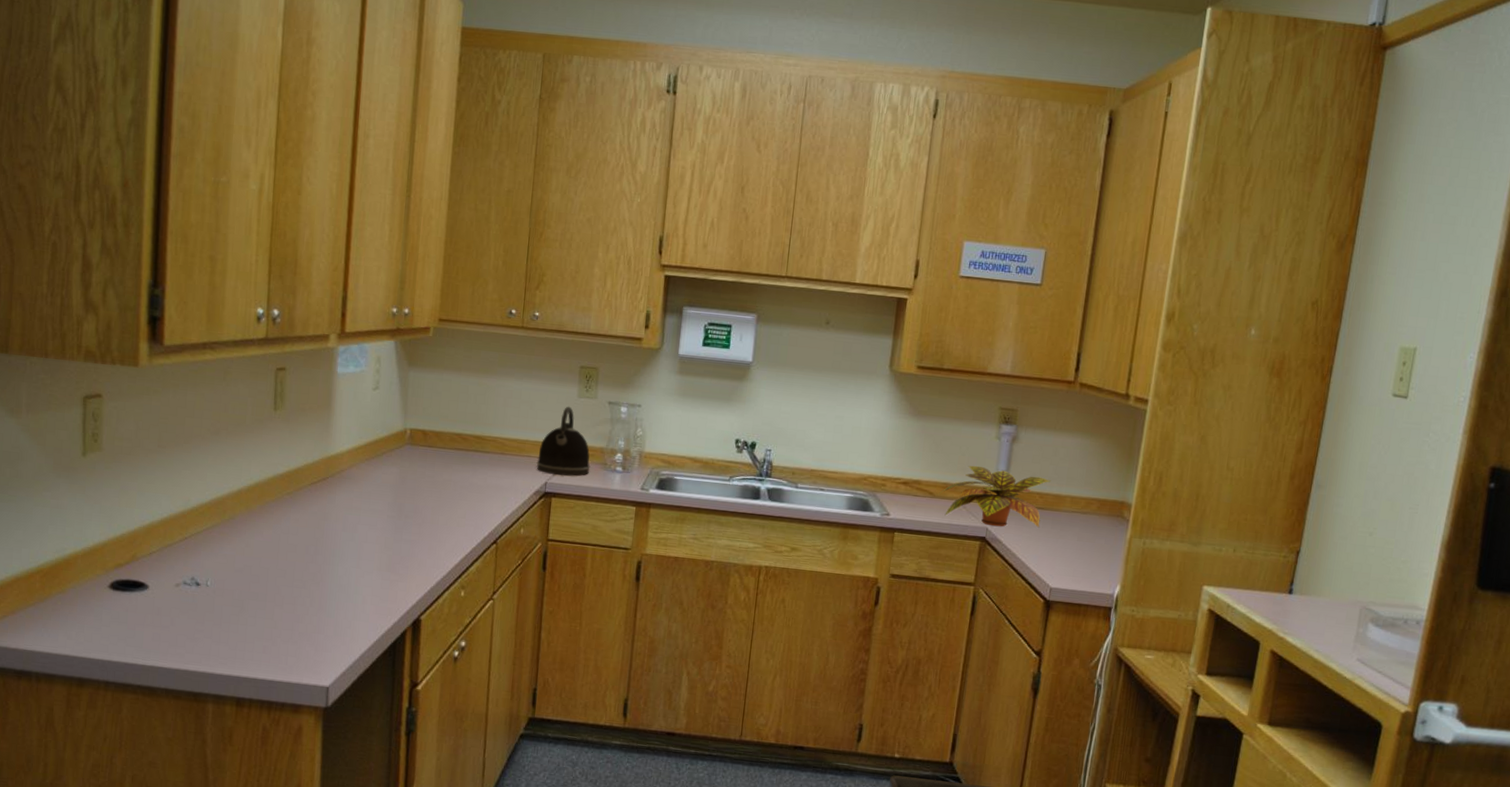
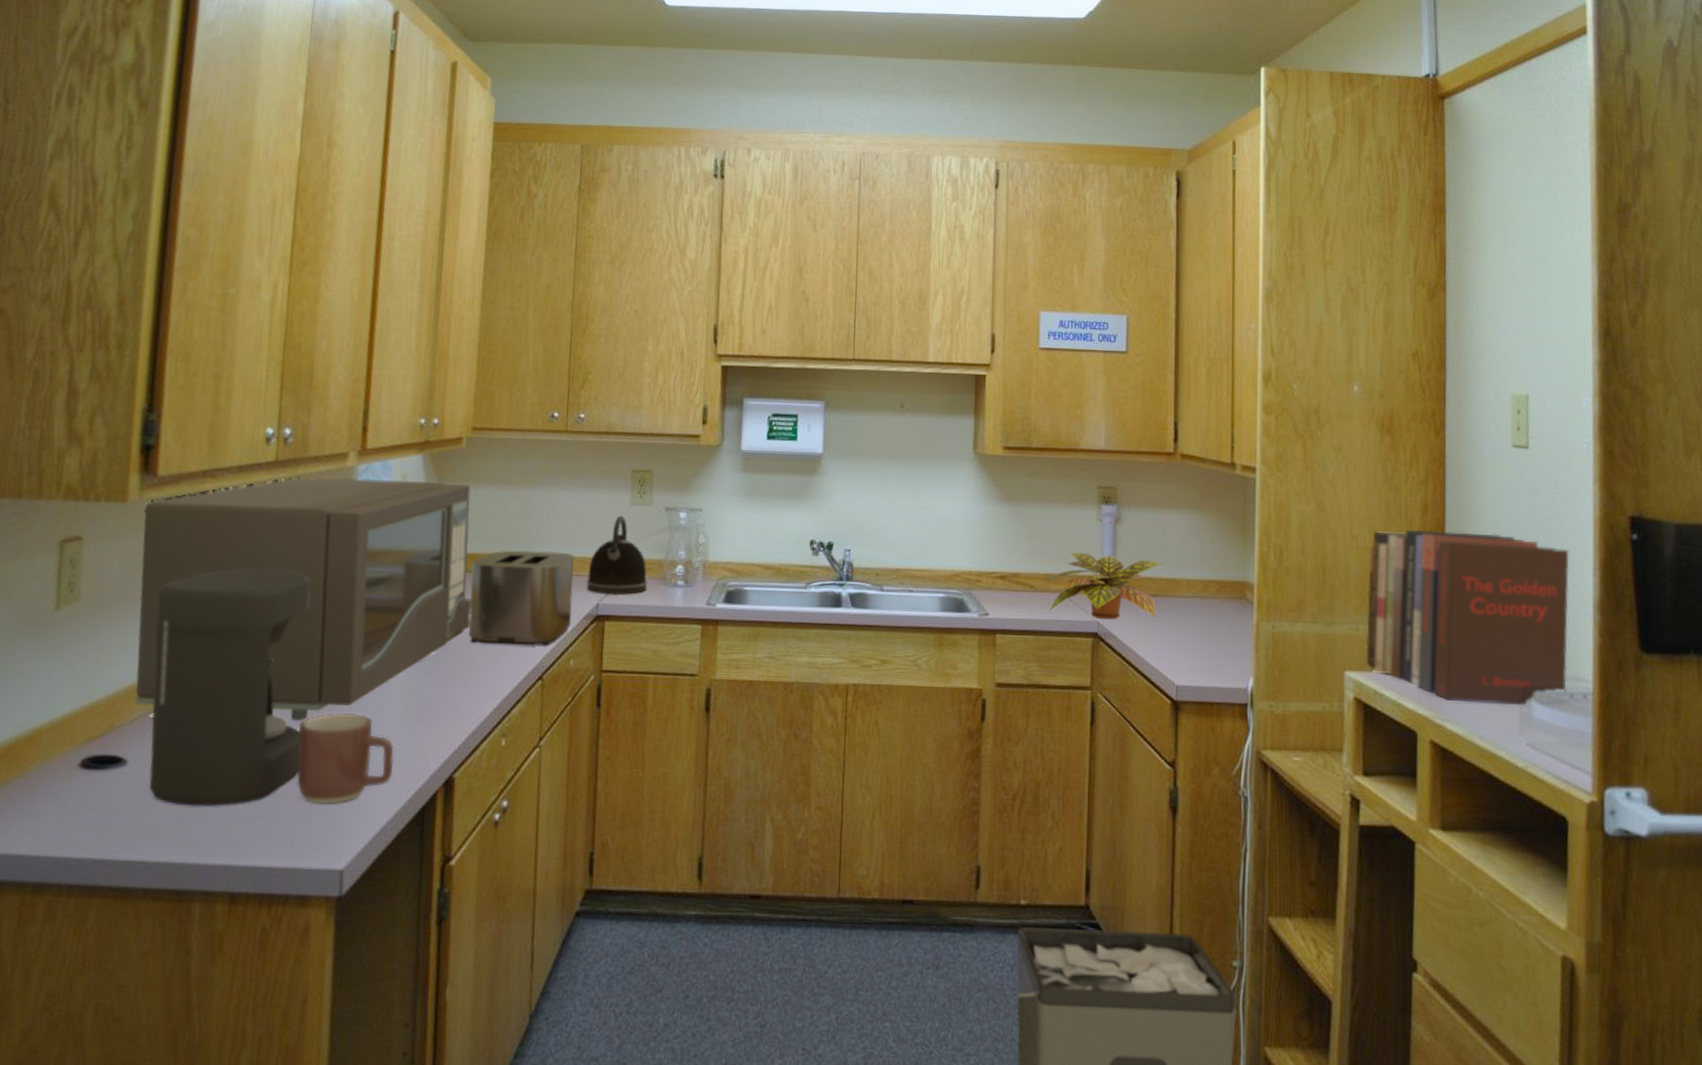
microwave: none [152,354,437,564] -> present [135,477,472,722]
coffee maker: none [167,431,299,628] -> present [148,569,311,806]
mug: none [289,559,371,634] -> present [296,713,394,804]
toaster: none [434,430,527,515] -> present [469,550,575,646]
books: none [1223,465,1428,626] -> present [1366,530,1569,705]

